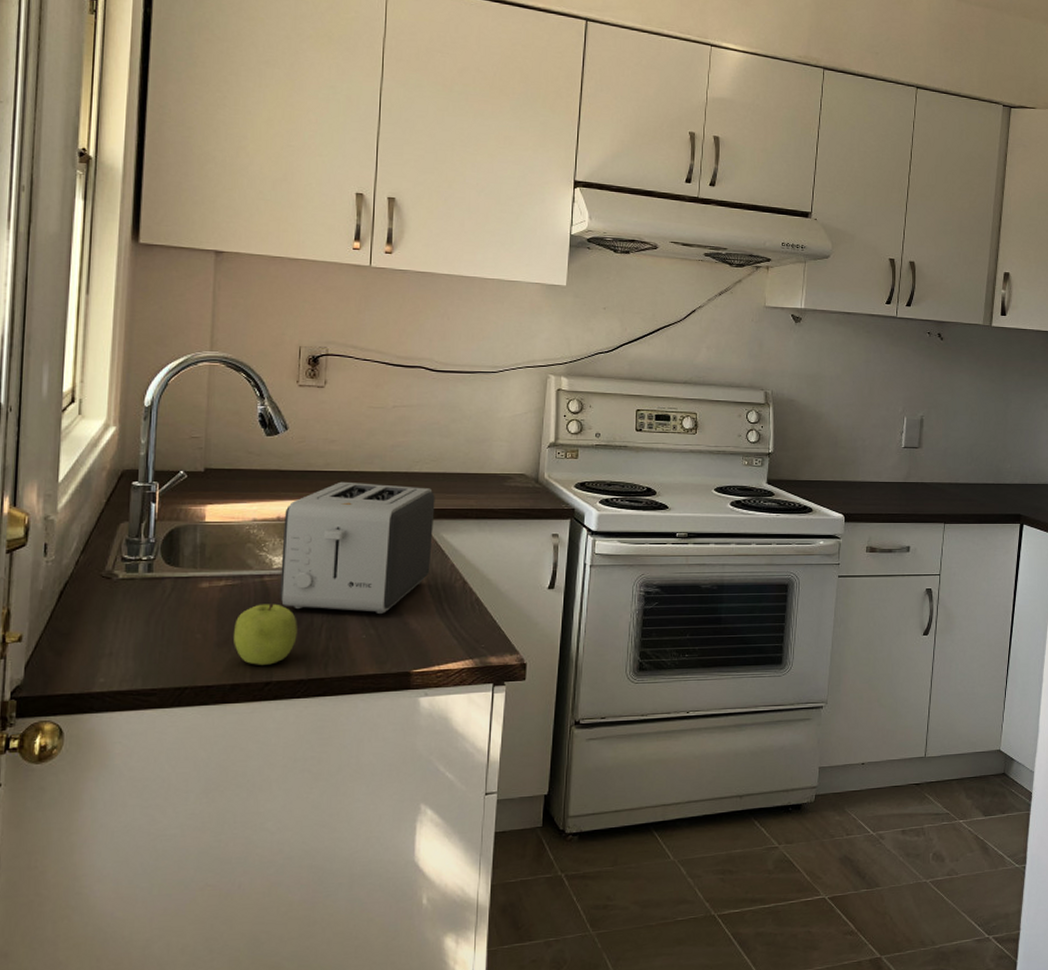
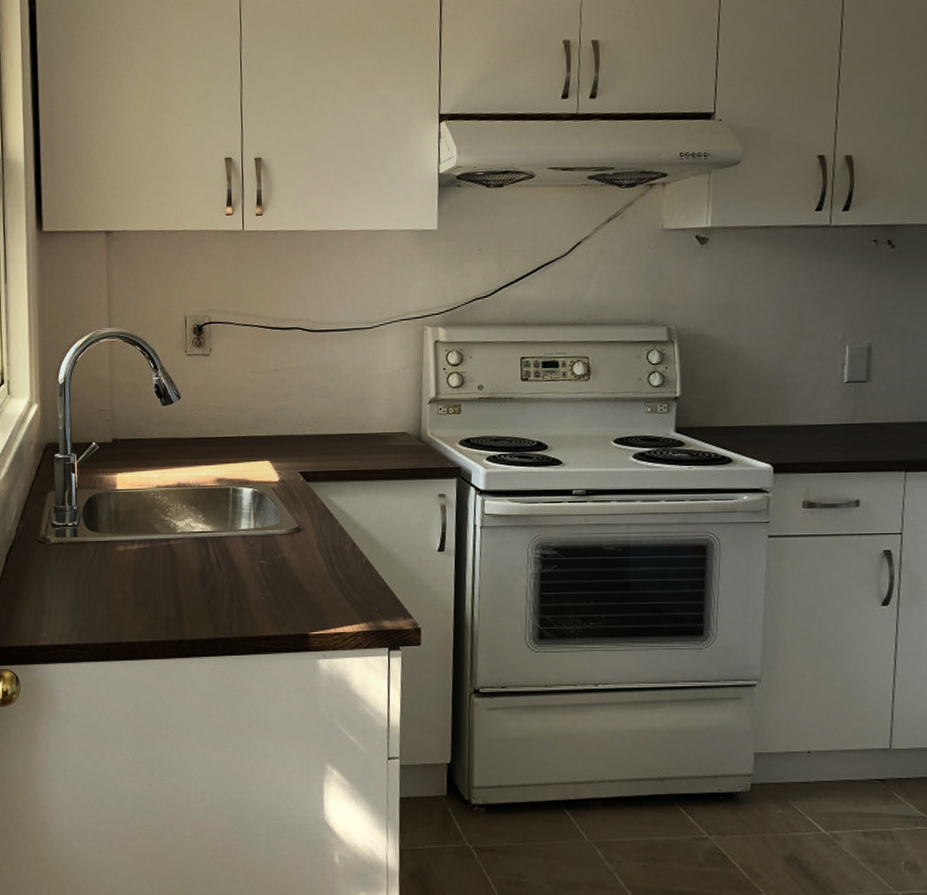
fruit: present [234,603,297,665] -> none [148,566,203,624]
toaster: present [280,481,435,615] -> none [184,447,321,577]

